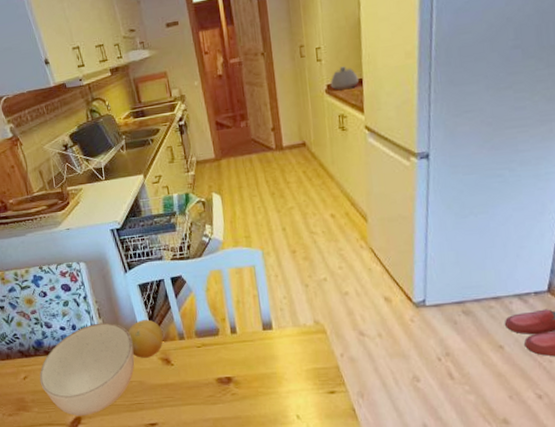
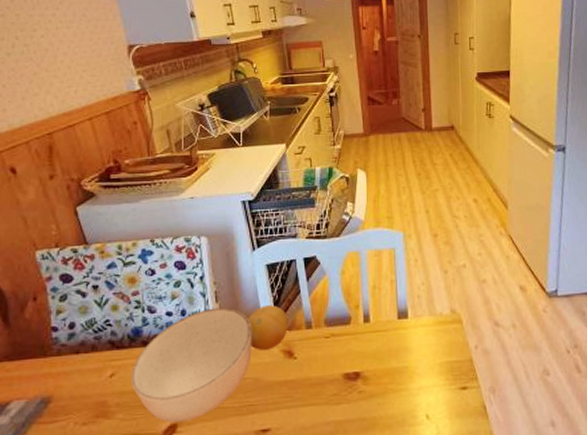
jar: present [330,66,358,91] -> none [480,57,506,80]

